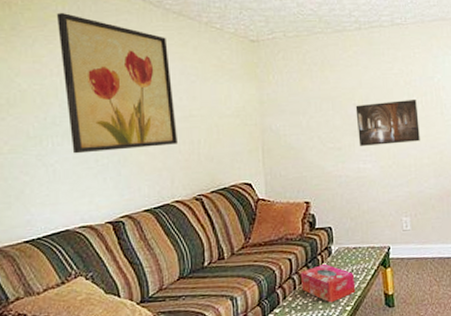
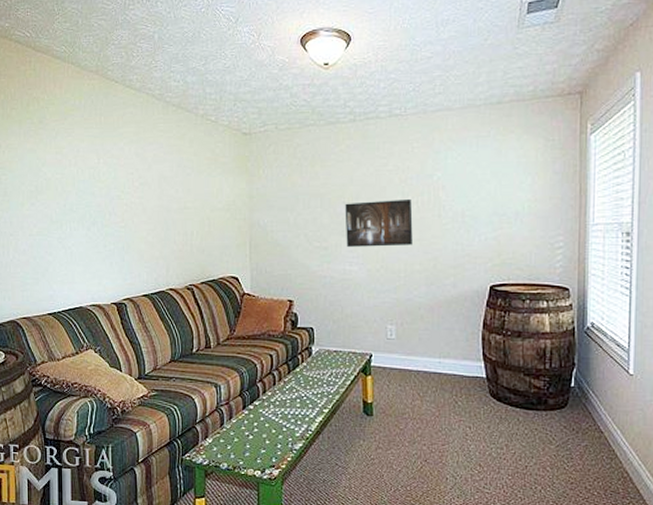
wall art: present [57,13,179,154] -> none [75,107,174,239]
tissue box: present [301,263,356,303] -> none [281,363,334,403]

